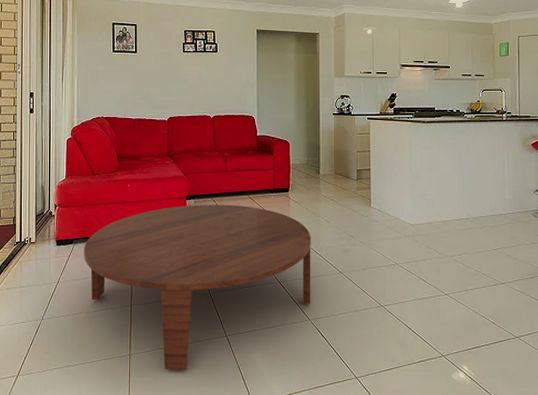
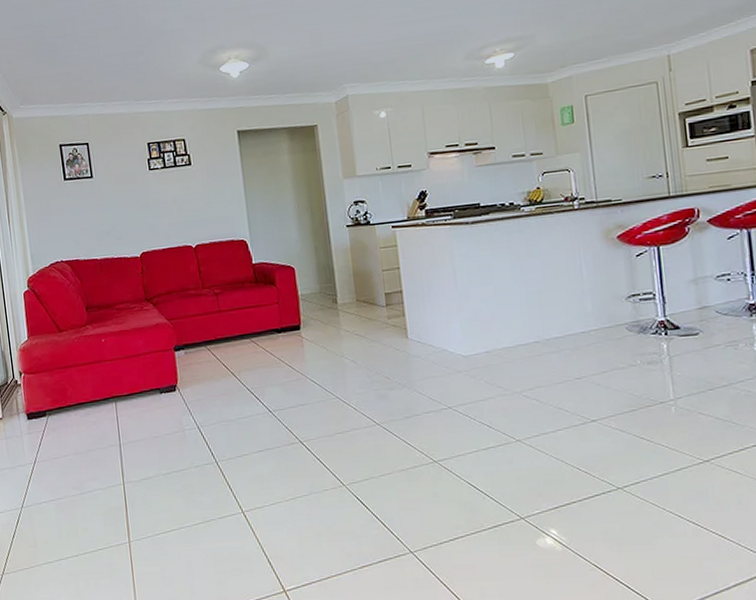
coffee table: present [84,204,311,370] -> none [59,352,343,557]

